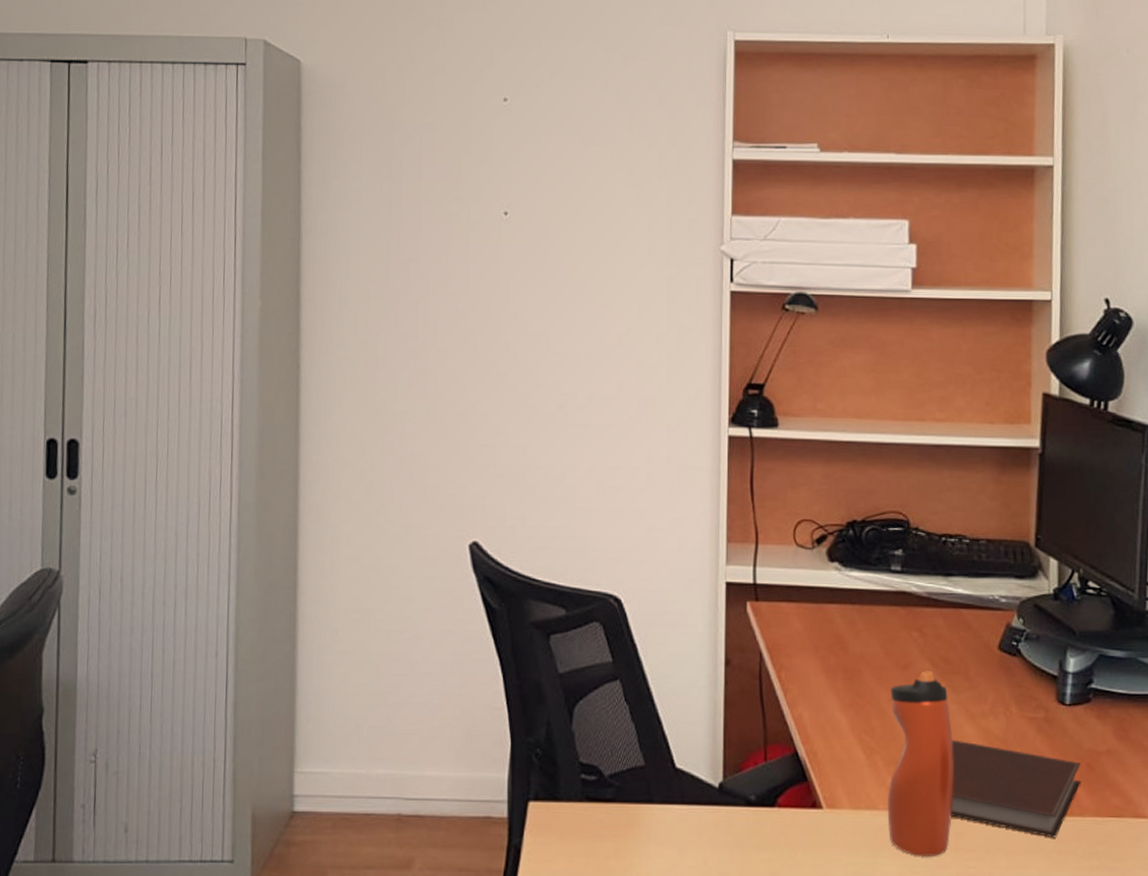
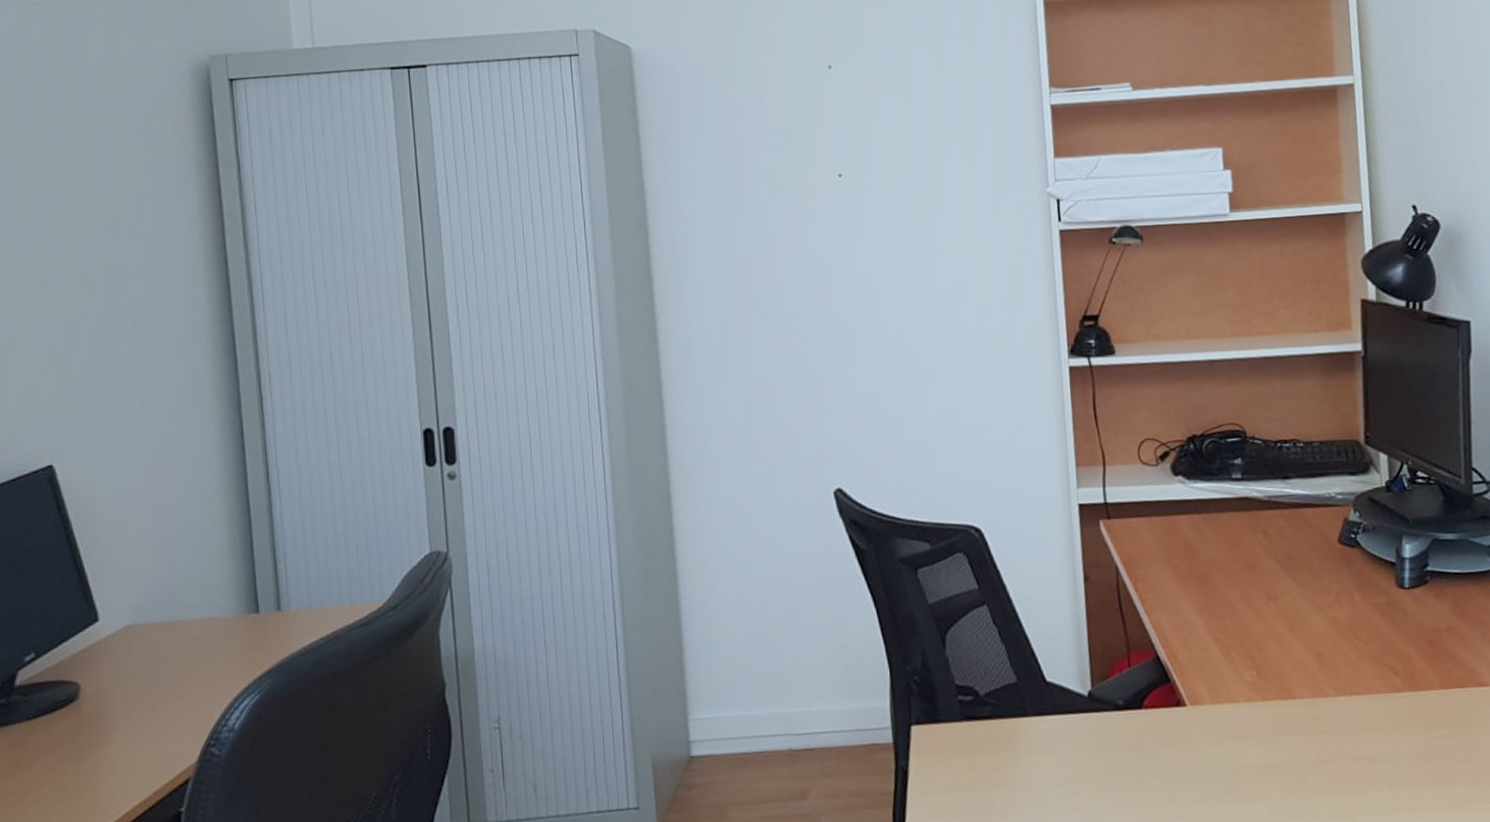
water bottle: present [887,671,955,856] -> none [1241,569,1308,742]
notebook: present [951,739,1081,838] -> none [1301,630,1425,713]

